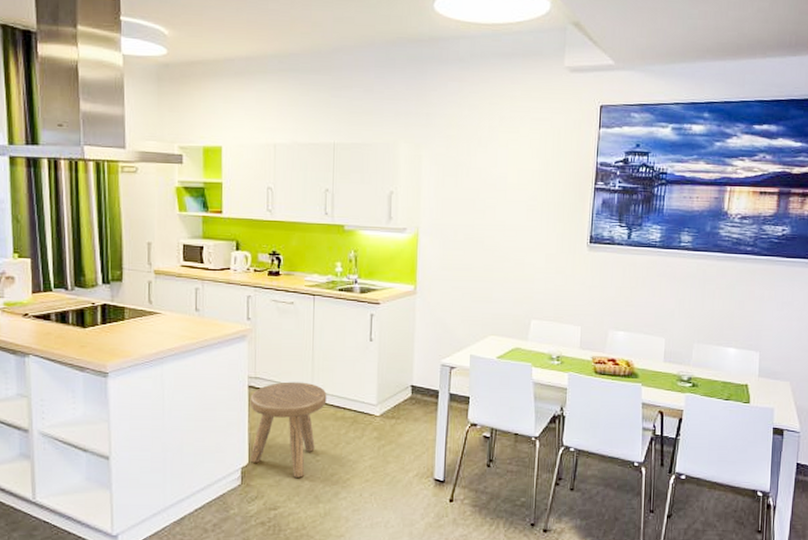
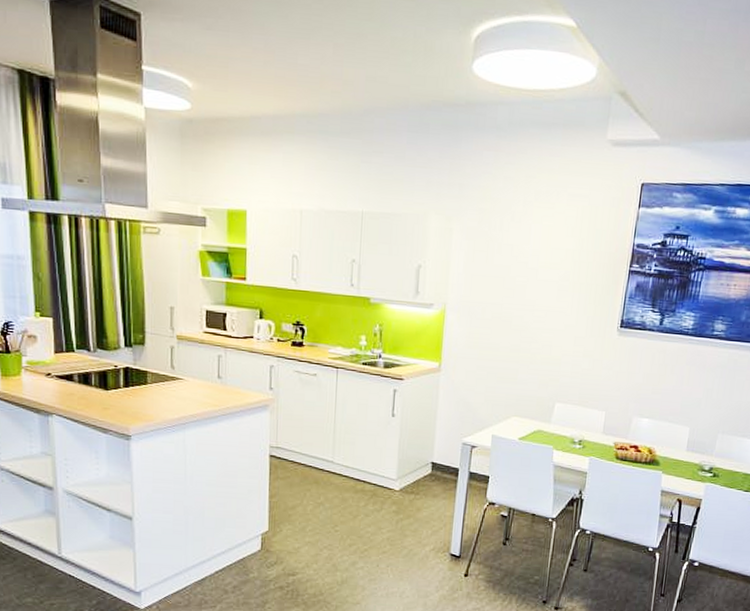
stool: present [250,381,327,478] -> none [270,452,347,546]

